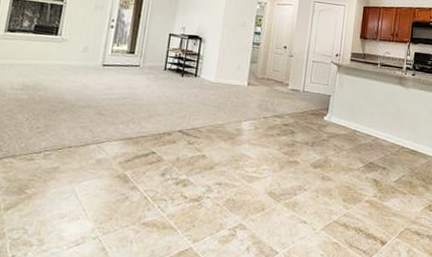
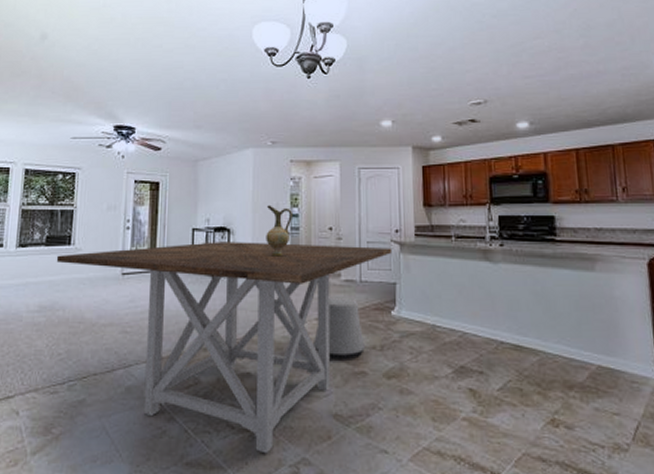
dining table: none [42,43,332,219] -> present [56,242,393,454]
ceramic jug: none [231,22,256,65] -> present [266,205,292,257]
stool: none [259,101,301,151] -> present [312,297,366,360]

